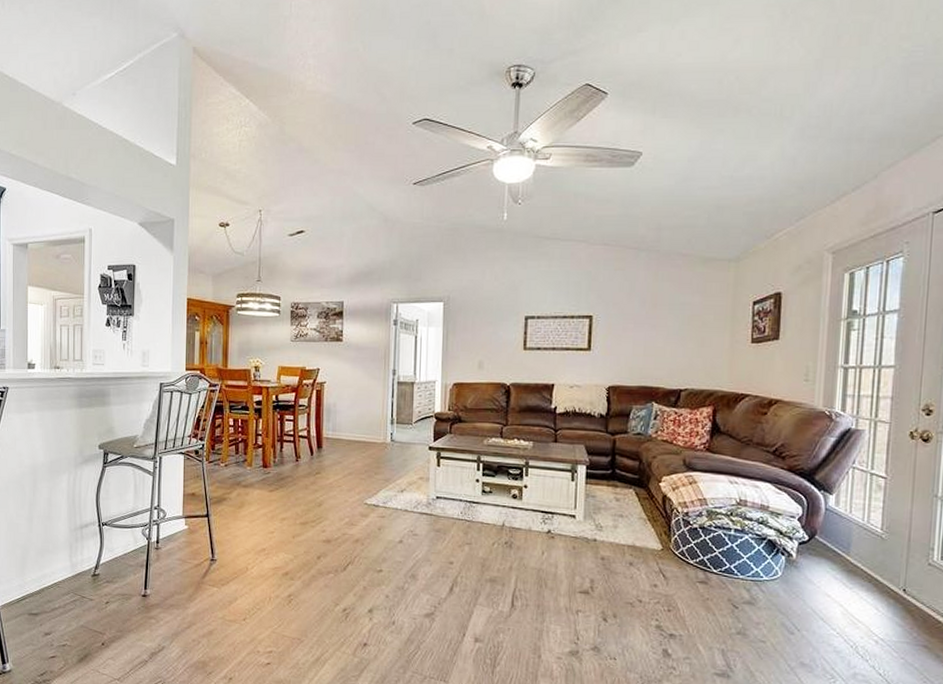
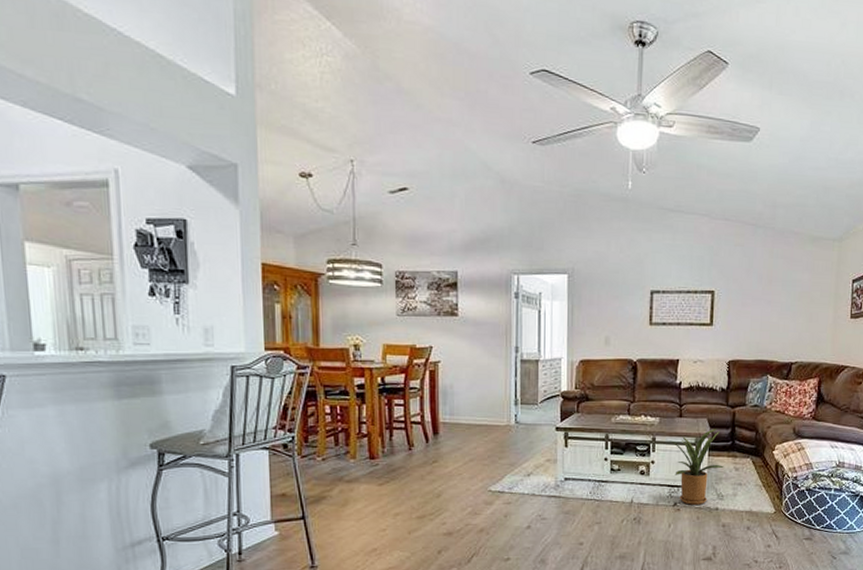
house plant: none [534,456,604,534] -> present [661,429,725,505]

